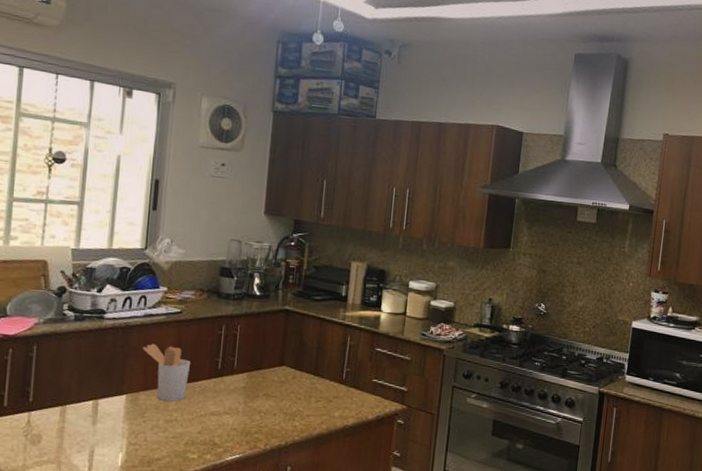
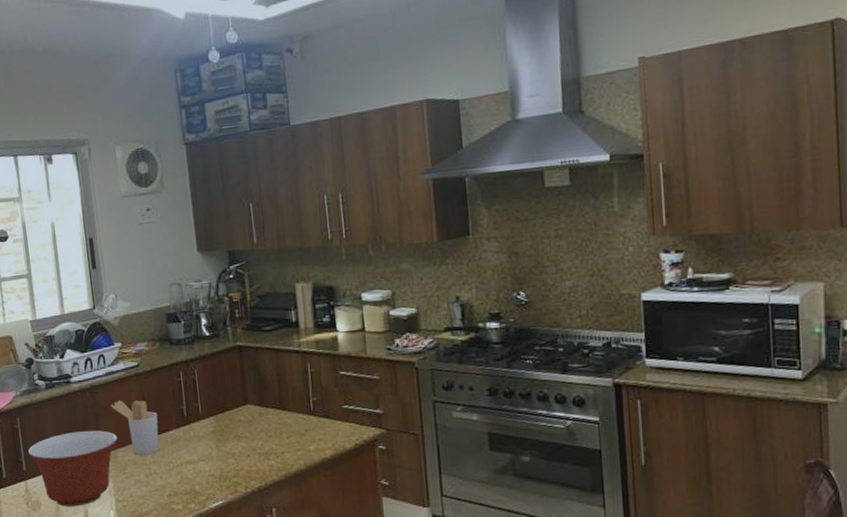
mixing bowl: none [38,368,143,445] -> present [27,430,118,507]

